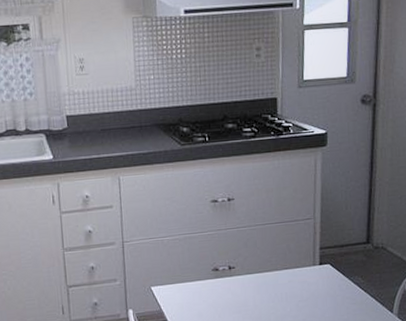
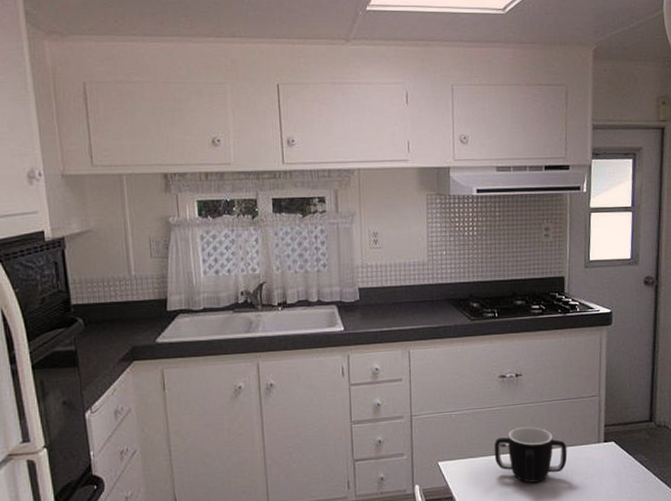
mug: none [207,250,282,306] -> present [494,426,568,483]

